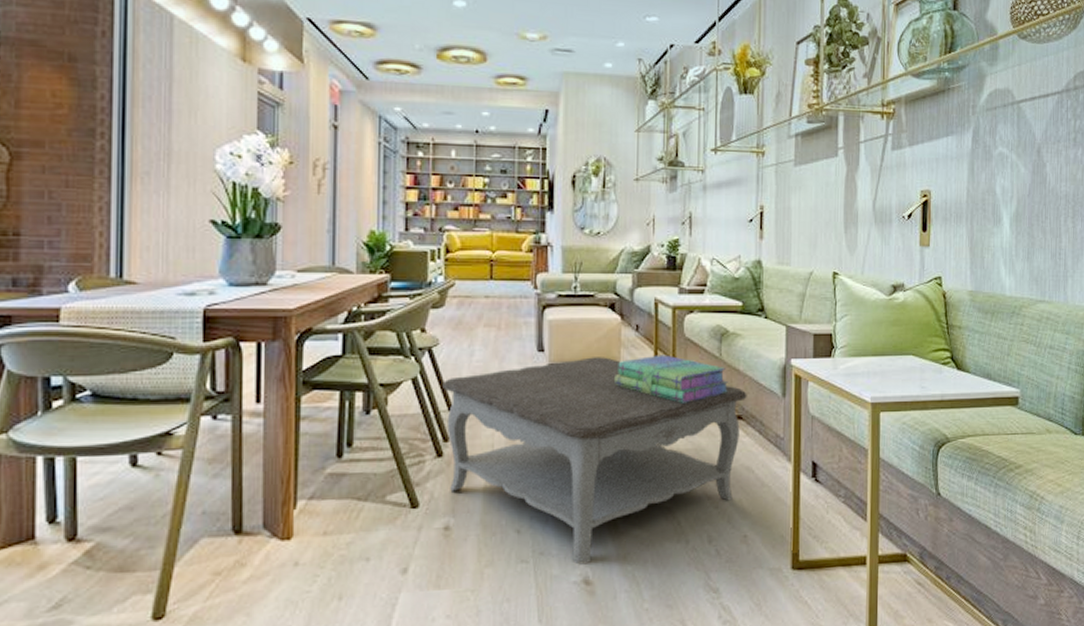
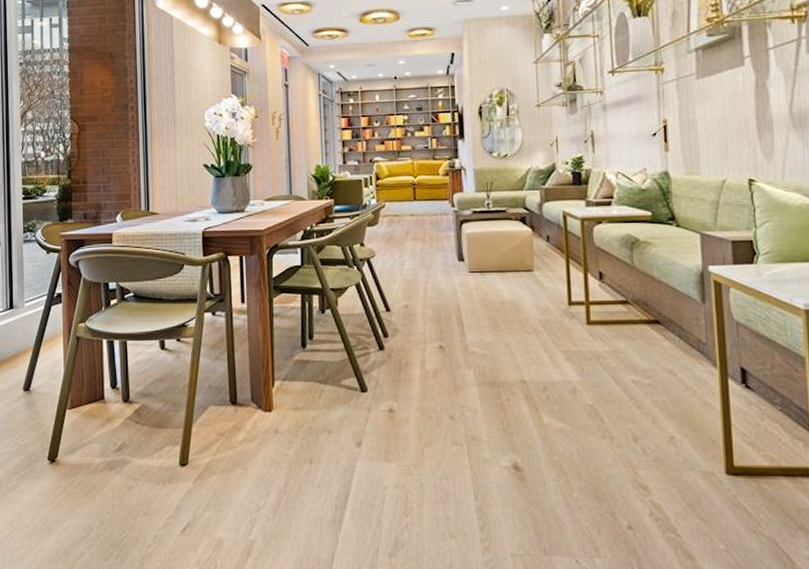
coffee table: present [442,357,747,565] -> none [380,265,664,452]
stack of books: present [614,355,728,403] -> none [530,263,643,308]

